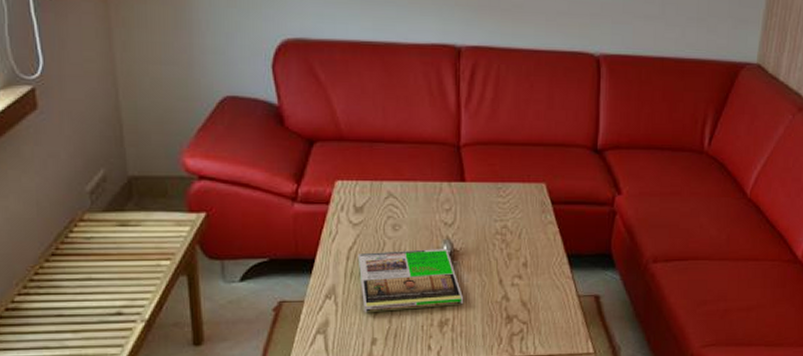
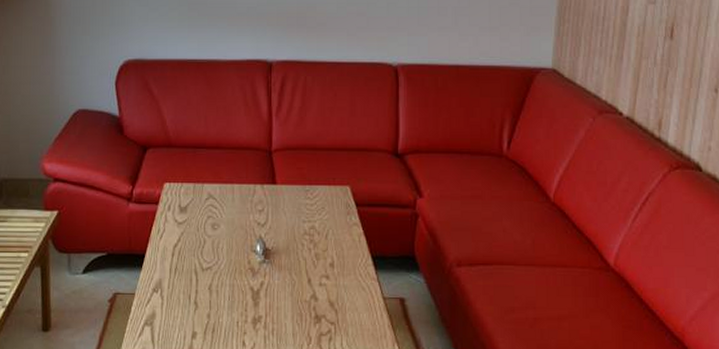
magazine: present [357,249,464,312] -> none [181,248,276,307]

